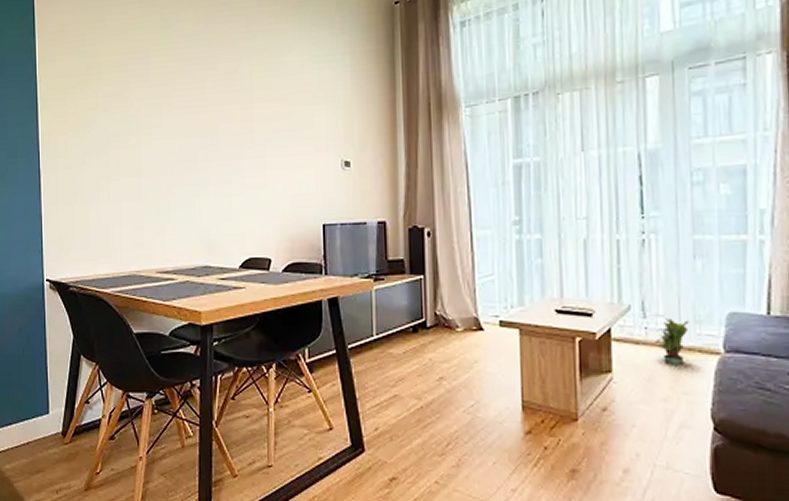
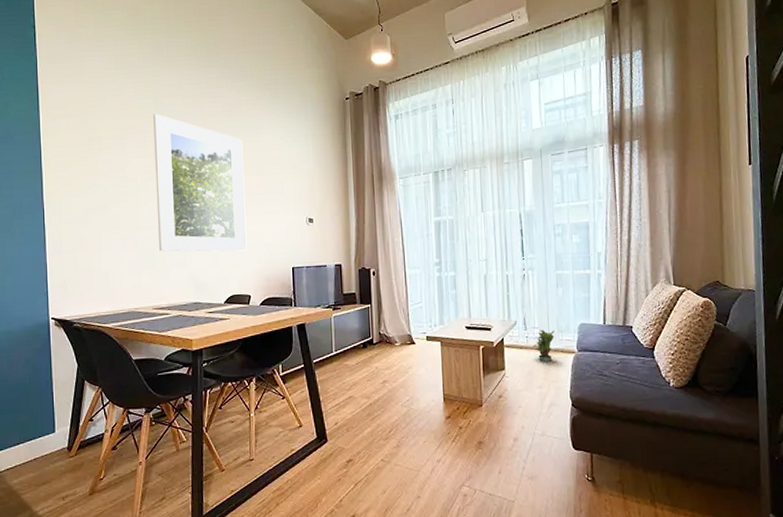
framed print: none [159,33,268,203] -> present [153,113,247,252]

